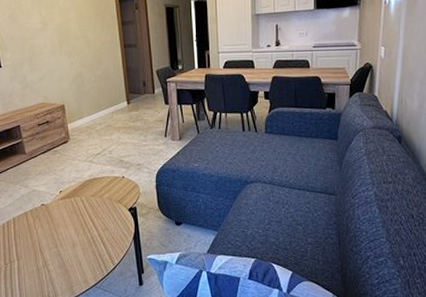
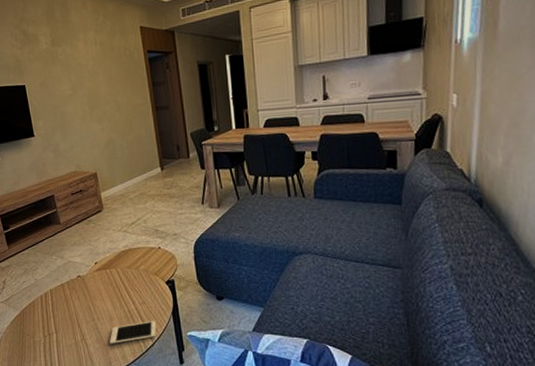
cell phone: none [72,246,118,269] -> present [110,321,156,344]

